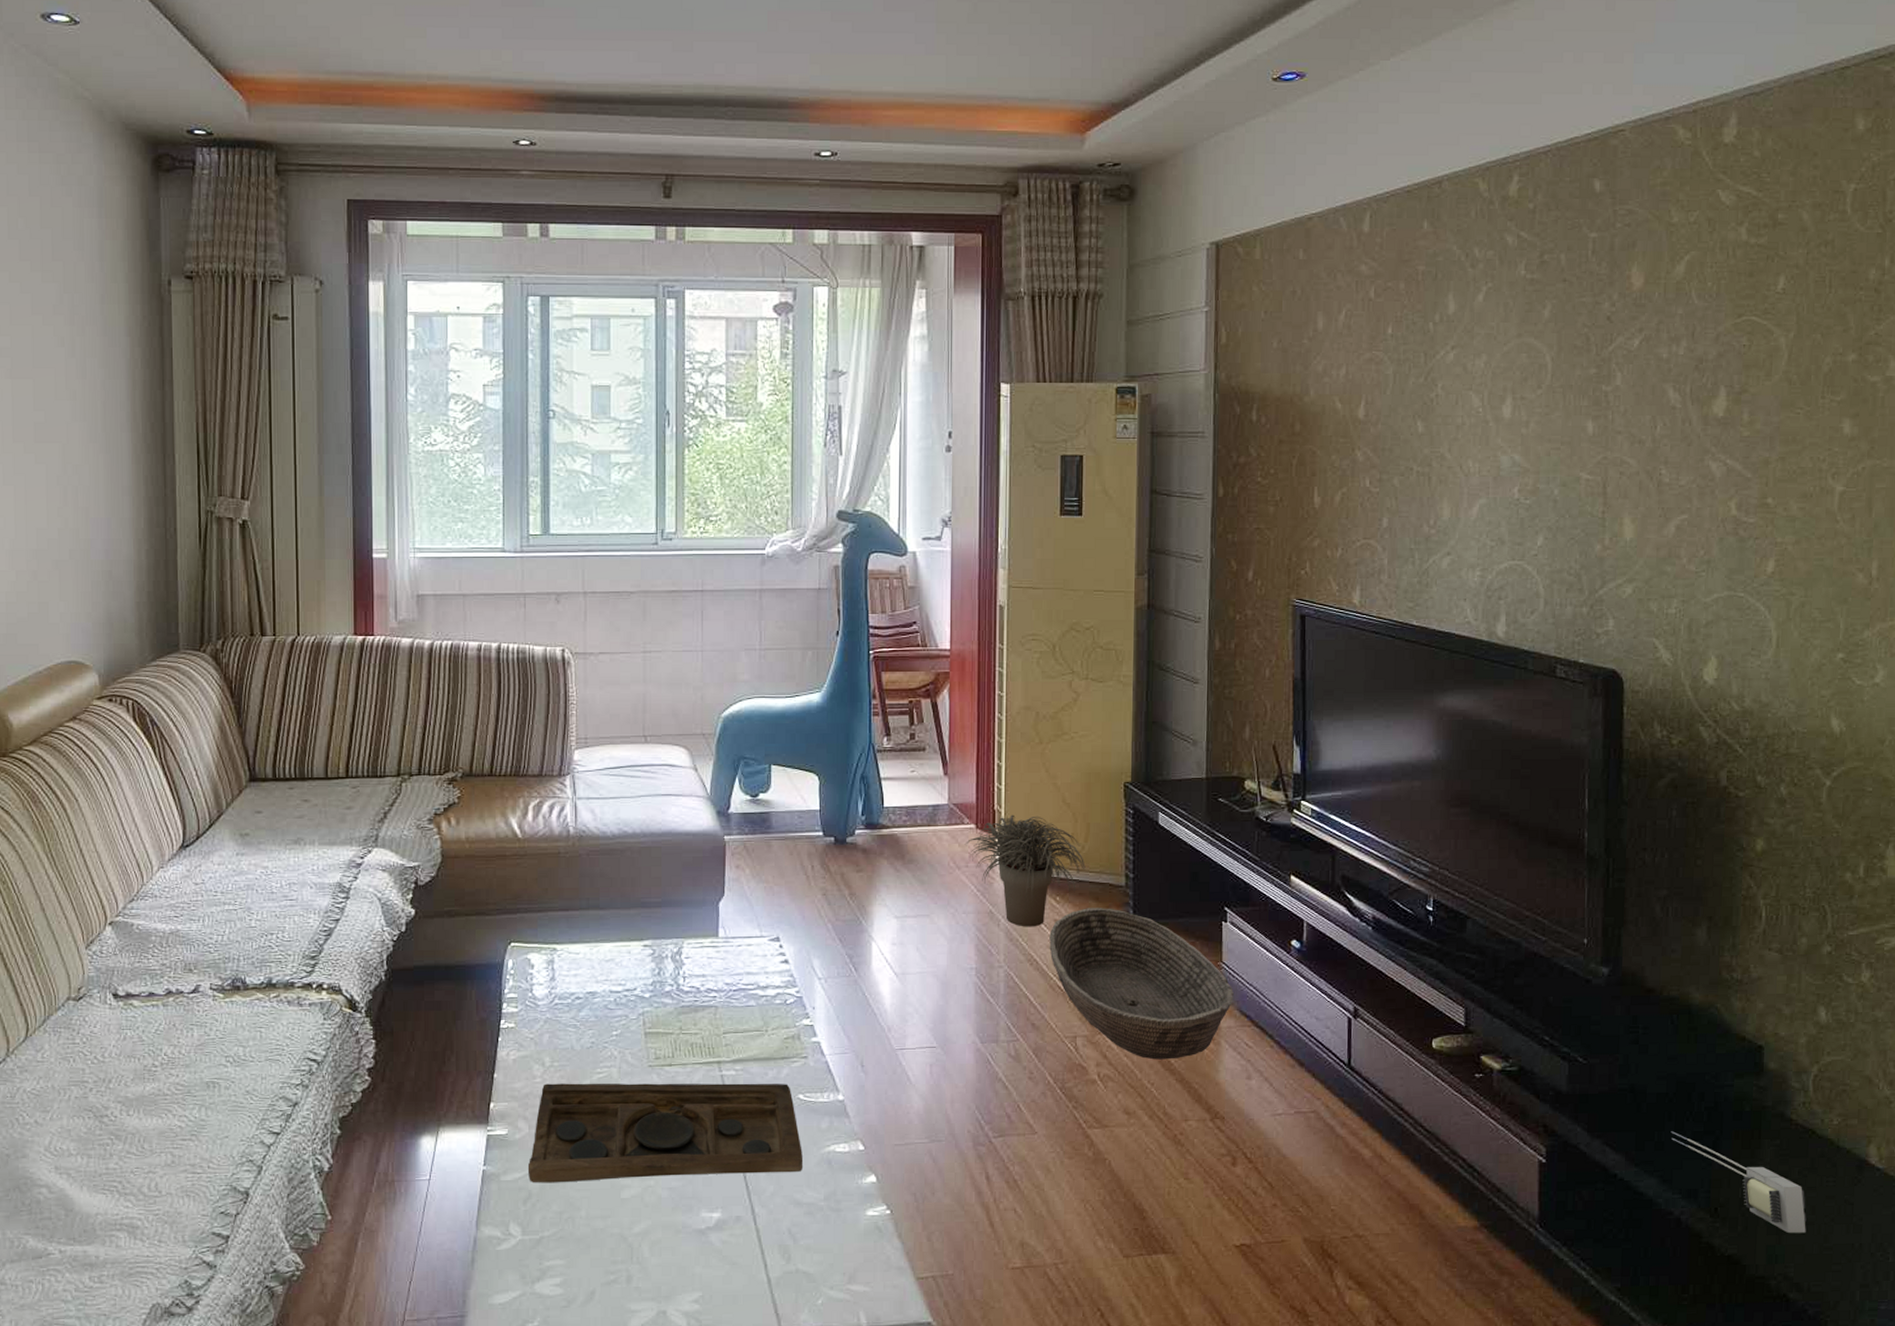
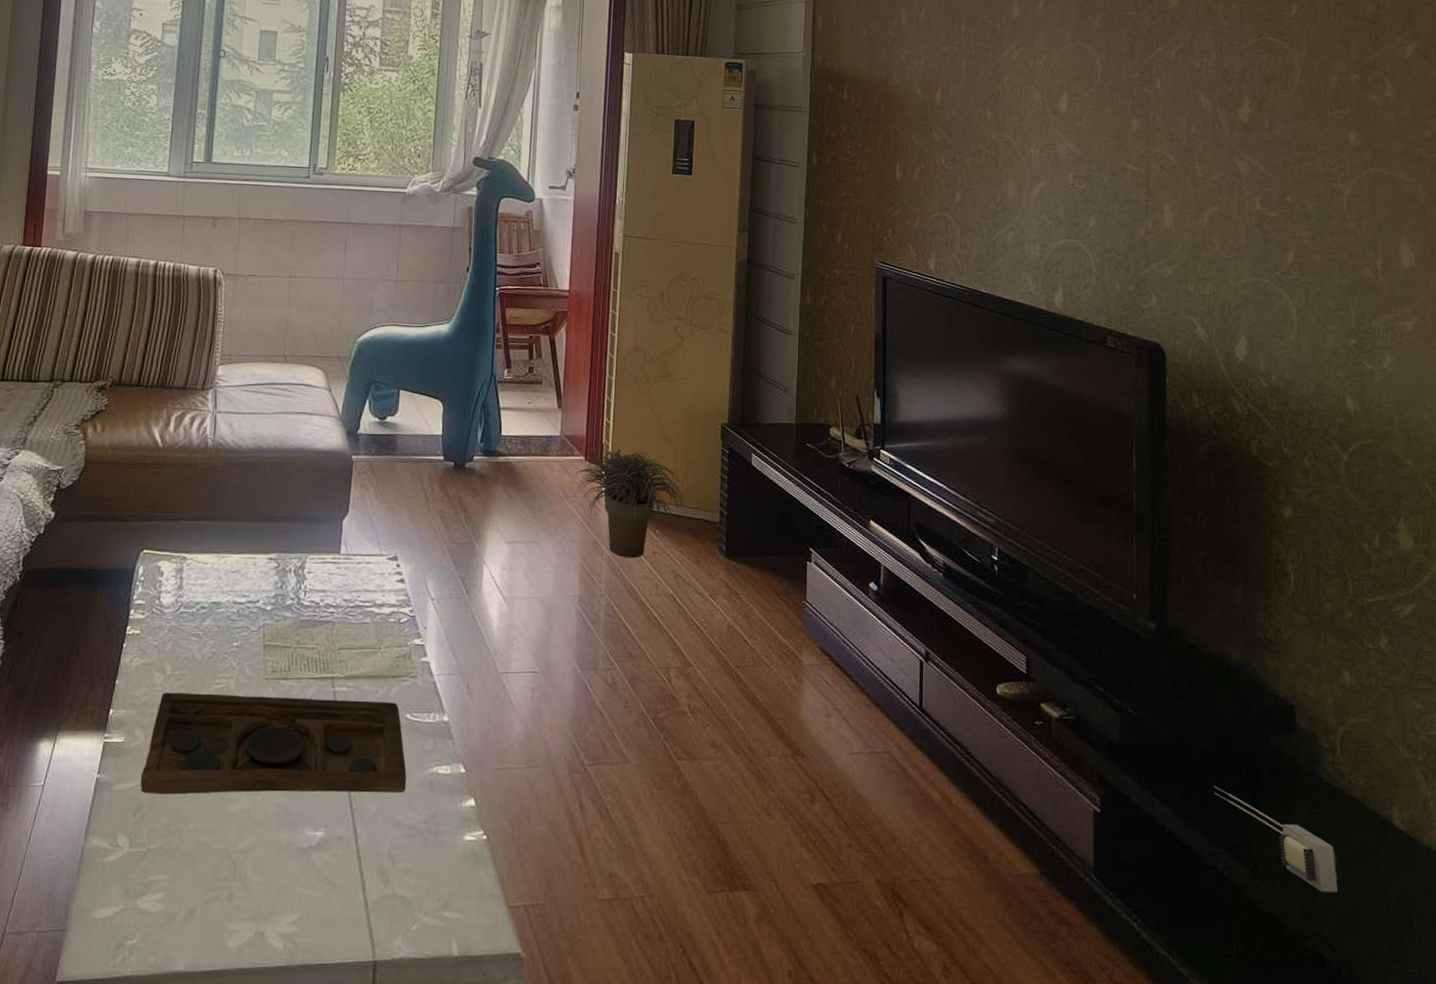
basket: present [1049,908,1234,1060] -> none [648,542,816,694]

